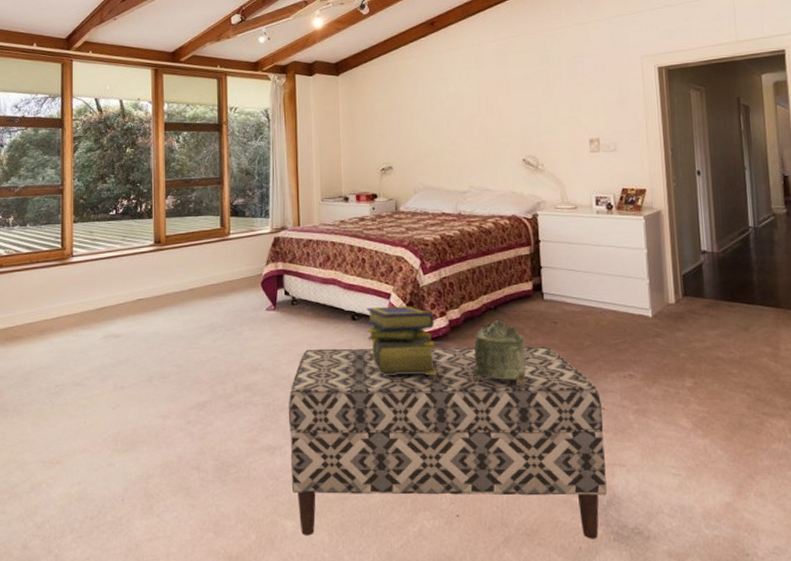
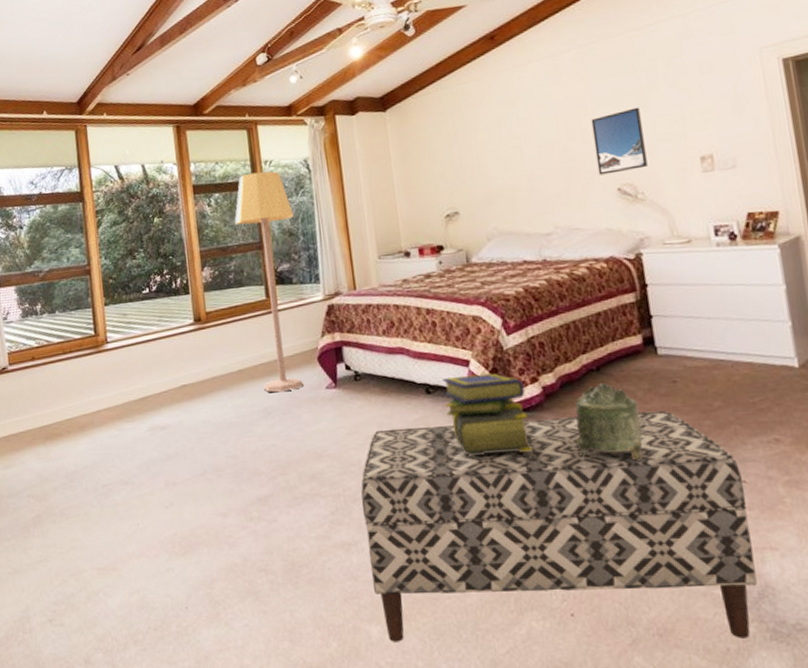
lamp: none [198,116,252,311] -> present [234,171,305,393]
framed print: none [506,94,548,147] -> present [591,107,648,176]

